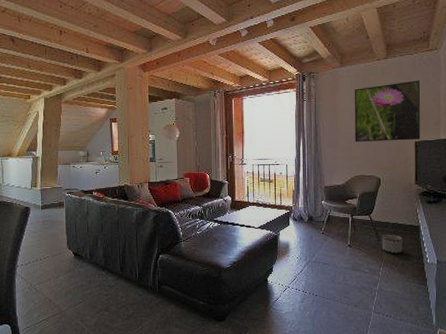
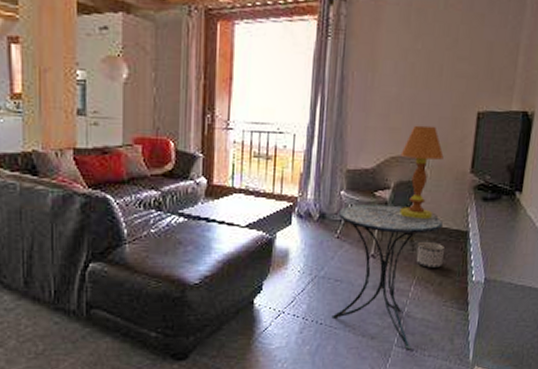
side table: none [322,209,399,315] -> present [331,204,443,350]
table lamp: none [341,153,395,219] -> present [365,125,444,220]
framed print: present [354,80,421,143] -> none [396,20,496,110]

